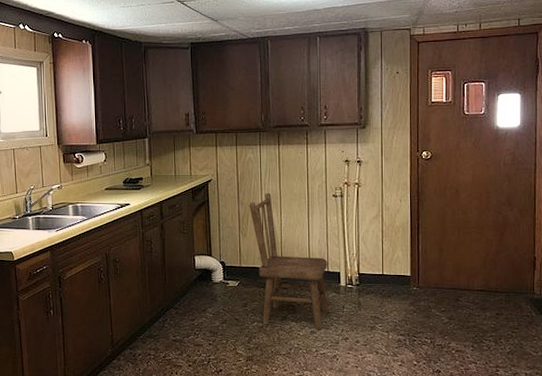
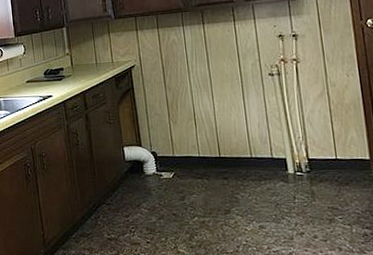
dining chair: present [249,193,328,330] -> none [177,75,277,225]

